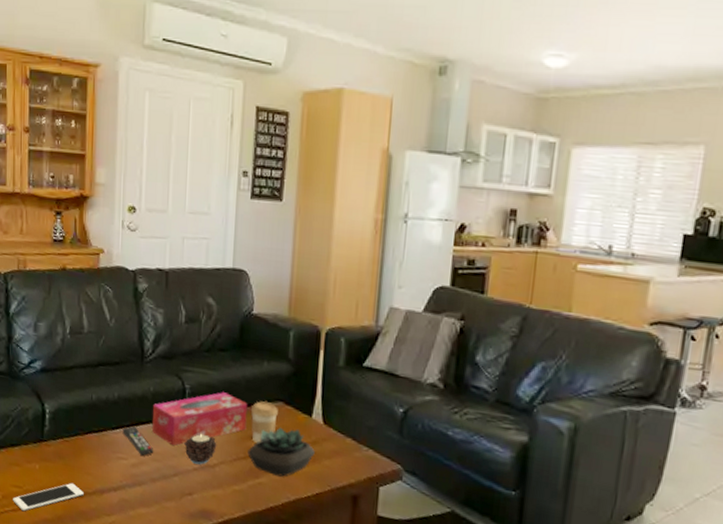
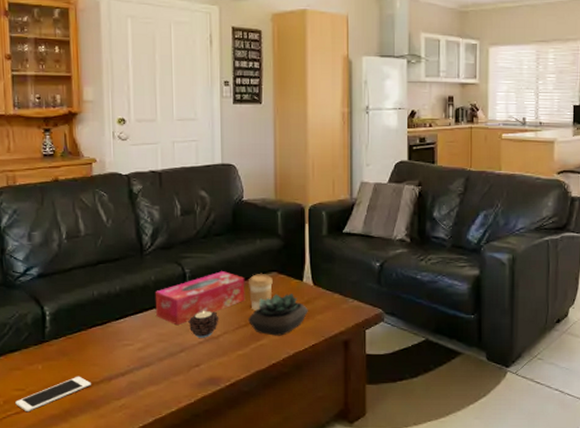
remote control: present [122,426,154,456] -> none [126,315,160,339]

